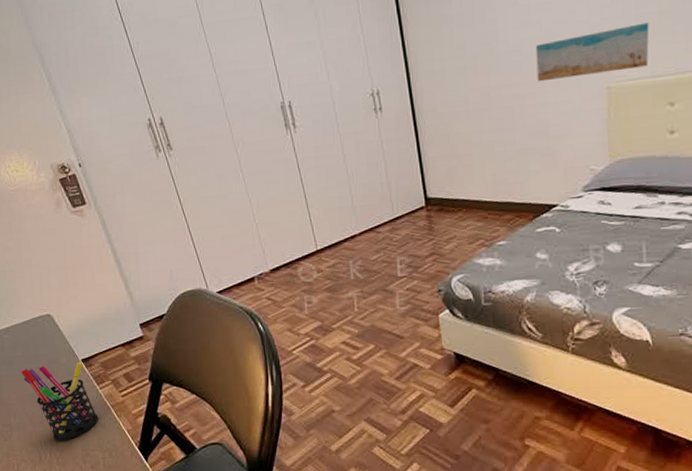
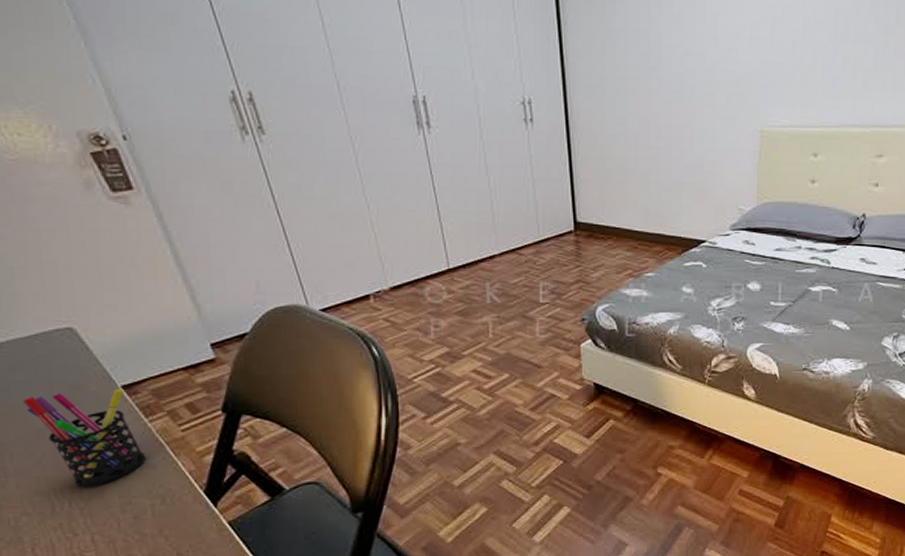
wall art: present [535,22,650,82] -> none [697,73,803,116]

